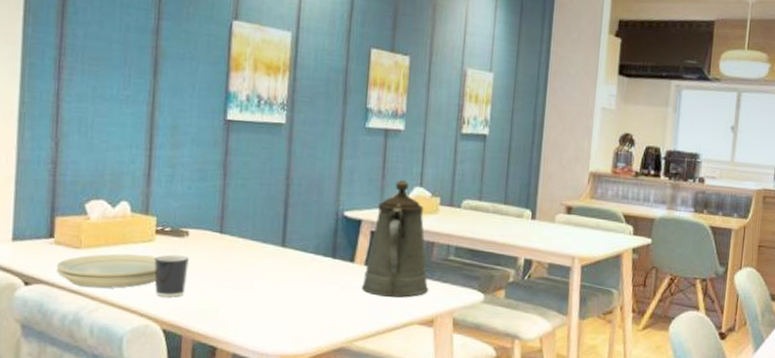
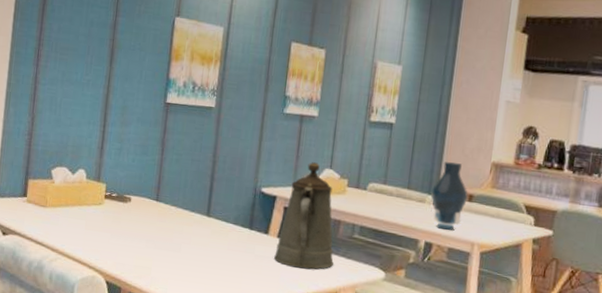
plate: present [55,253,157,289] -> none [26,213,105,243]
mug: present [154,255,189,297] -> none [101,217,130,254]
vase: none [528,174,567,245] -> present [430,162,468,230]

